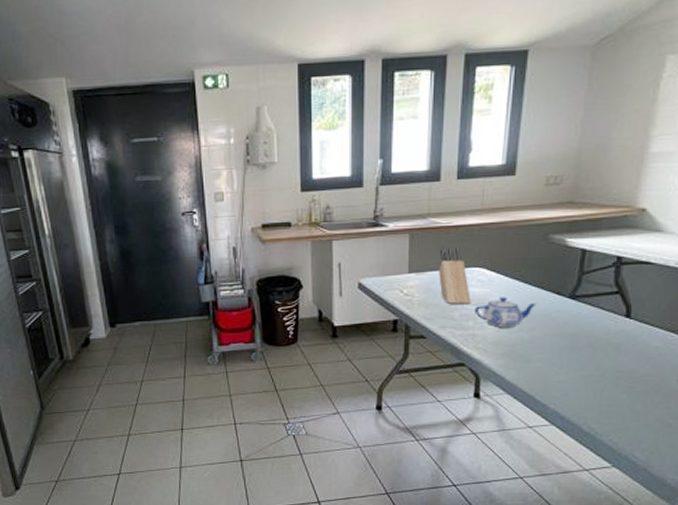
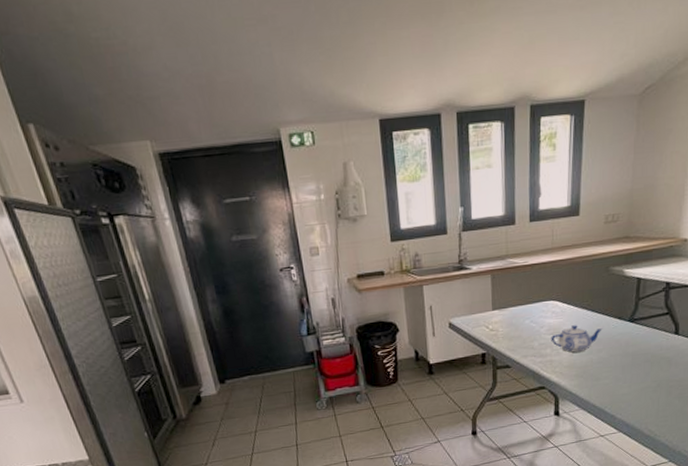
knife block: present [439,245,472,305] -> none [518,282,548,335]

